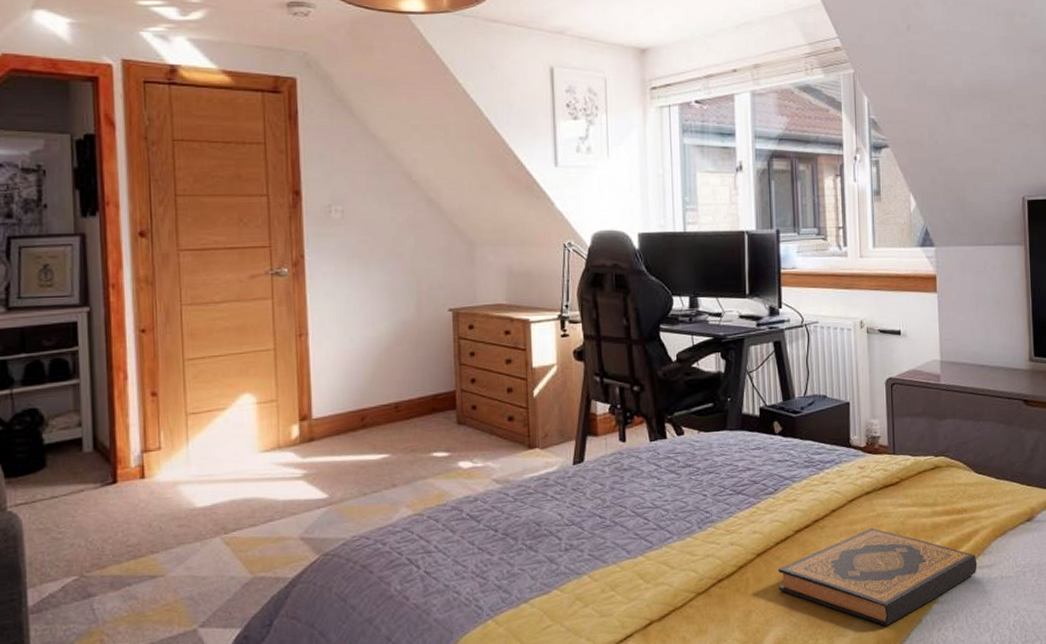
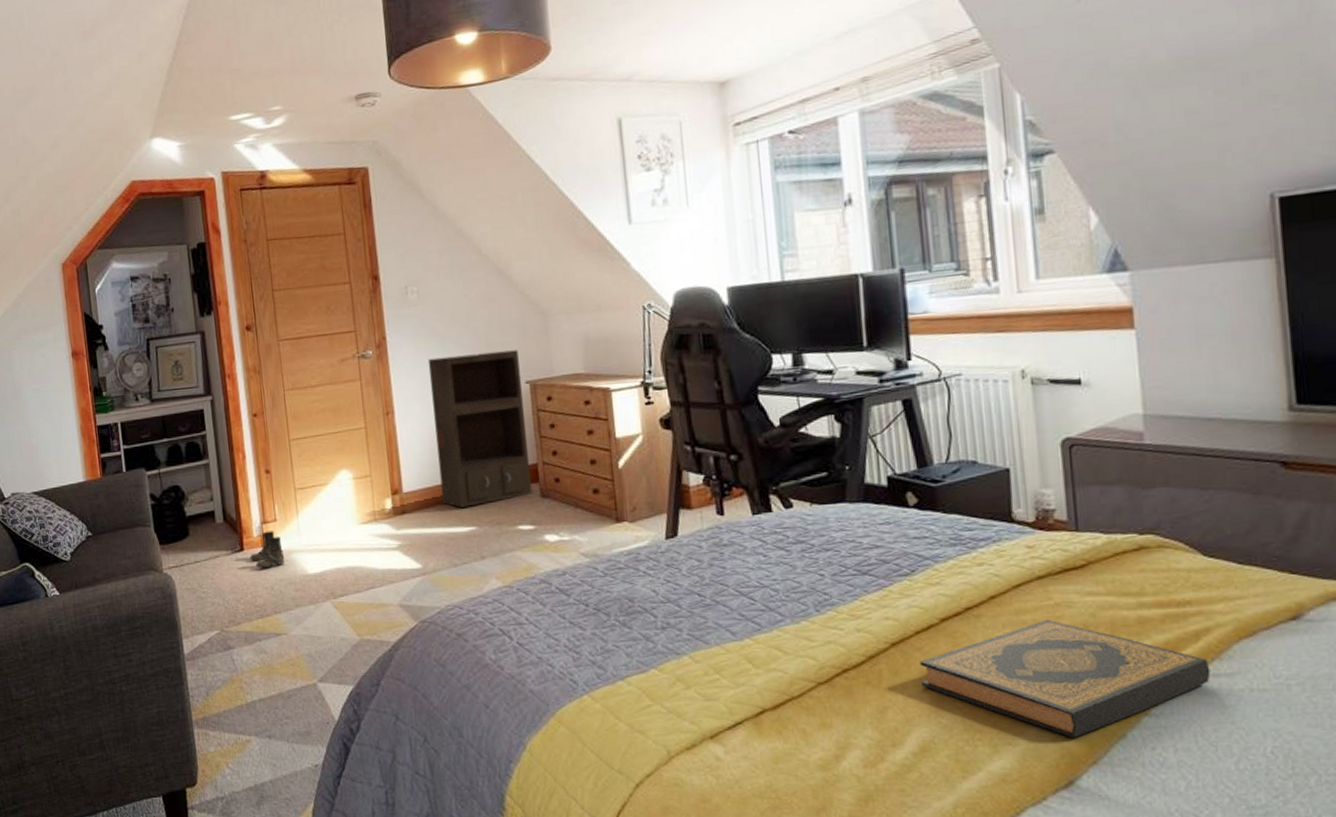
boots: none [124,460,169,504] -> present [250,531,285,569]
shelf: none [348,277,449,435] -> present [427,350,533,508]

